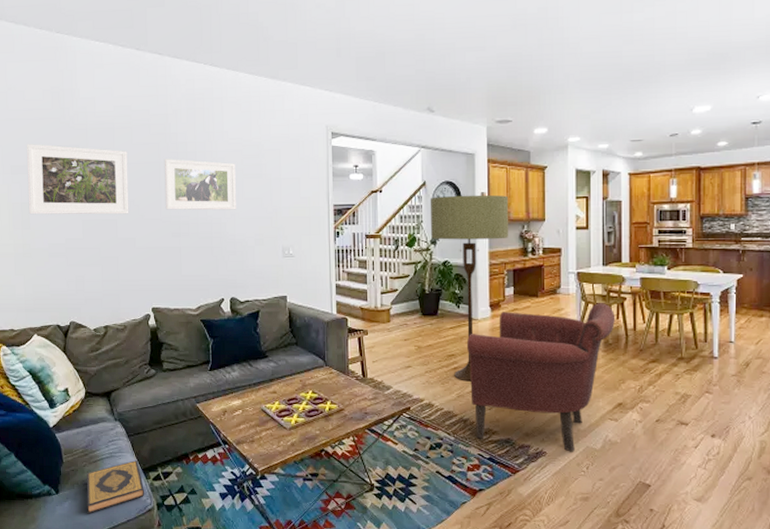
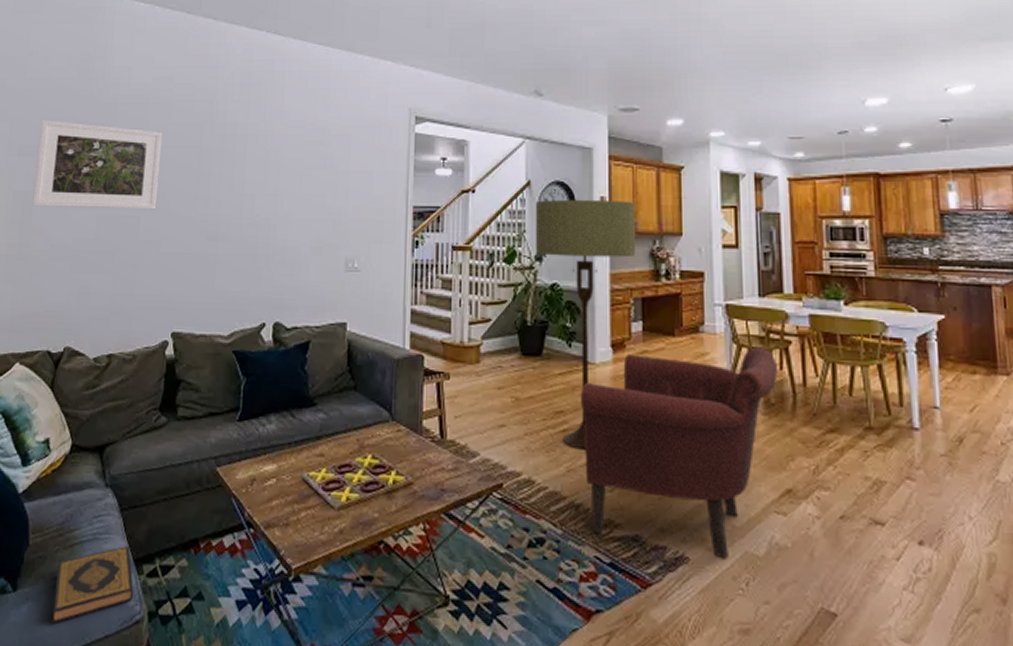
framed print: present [164,159,236,210] -> none [202,143,294,209]

